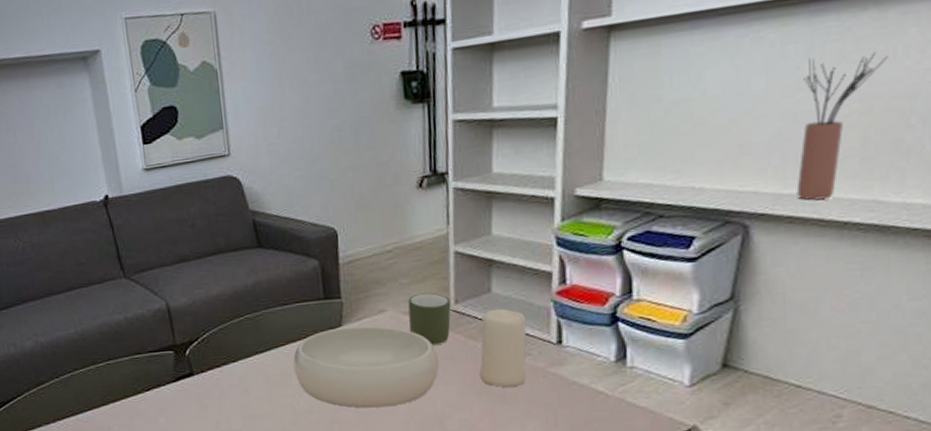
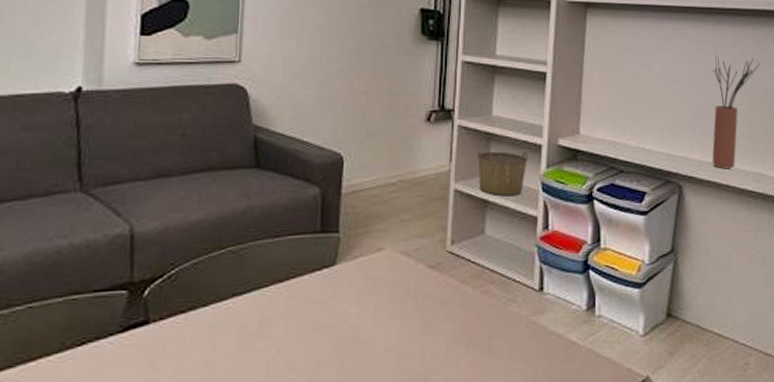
bowl: present [293,325,439,408] -> none [275,265,431,365]
mug: present [408,293,451,346] -> none [405,231,447,291]
basket: none [477,206,537,255] -> present [477,151,527,197]
candle: present [479,308,527,387] -> none [469,251,514,338]

